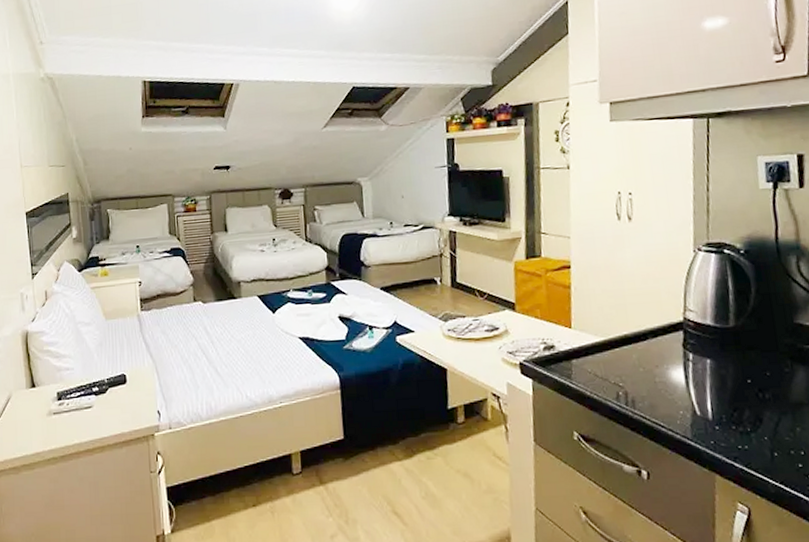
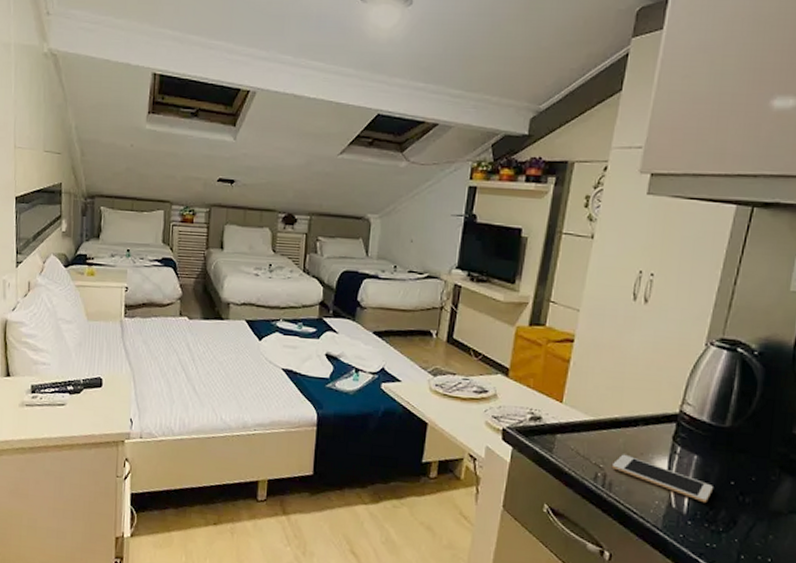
cell phone: none [630,369,732,406] -> present [611,454,713,503]

